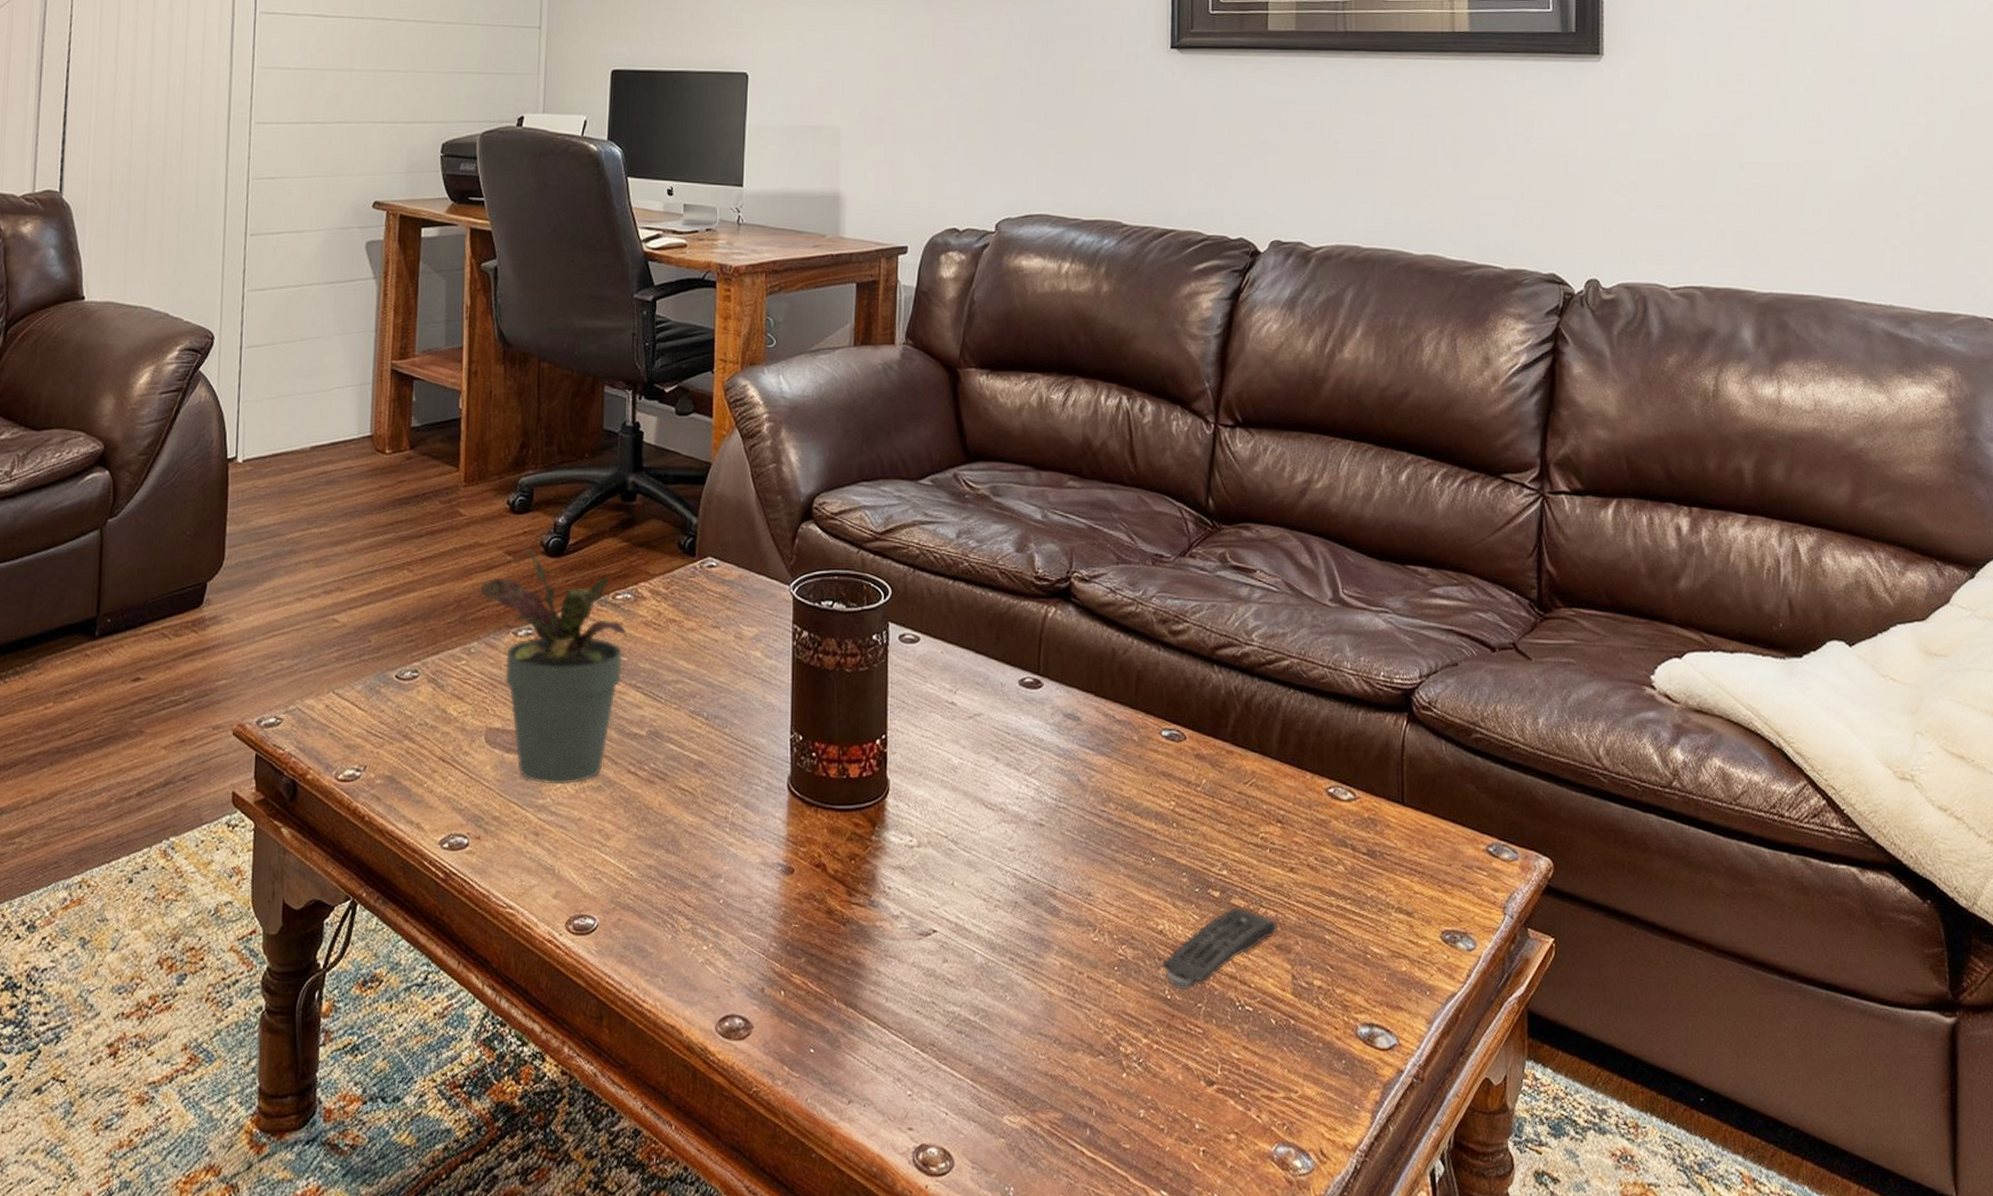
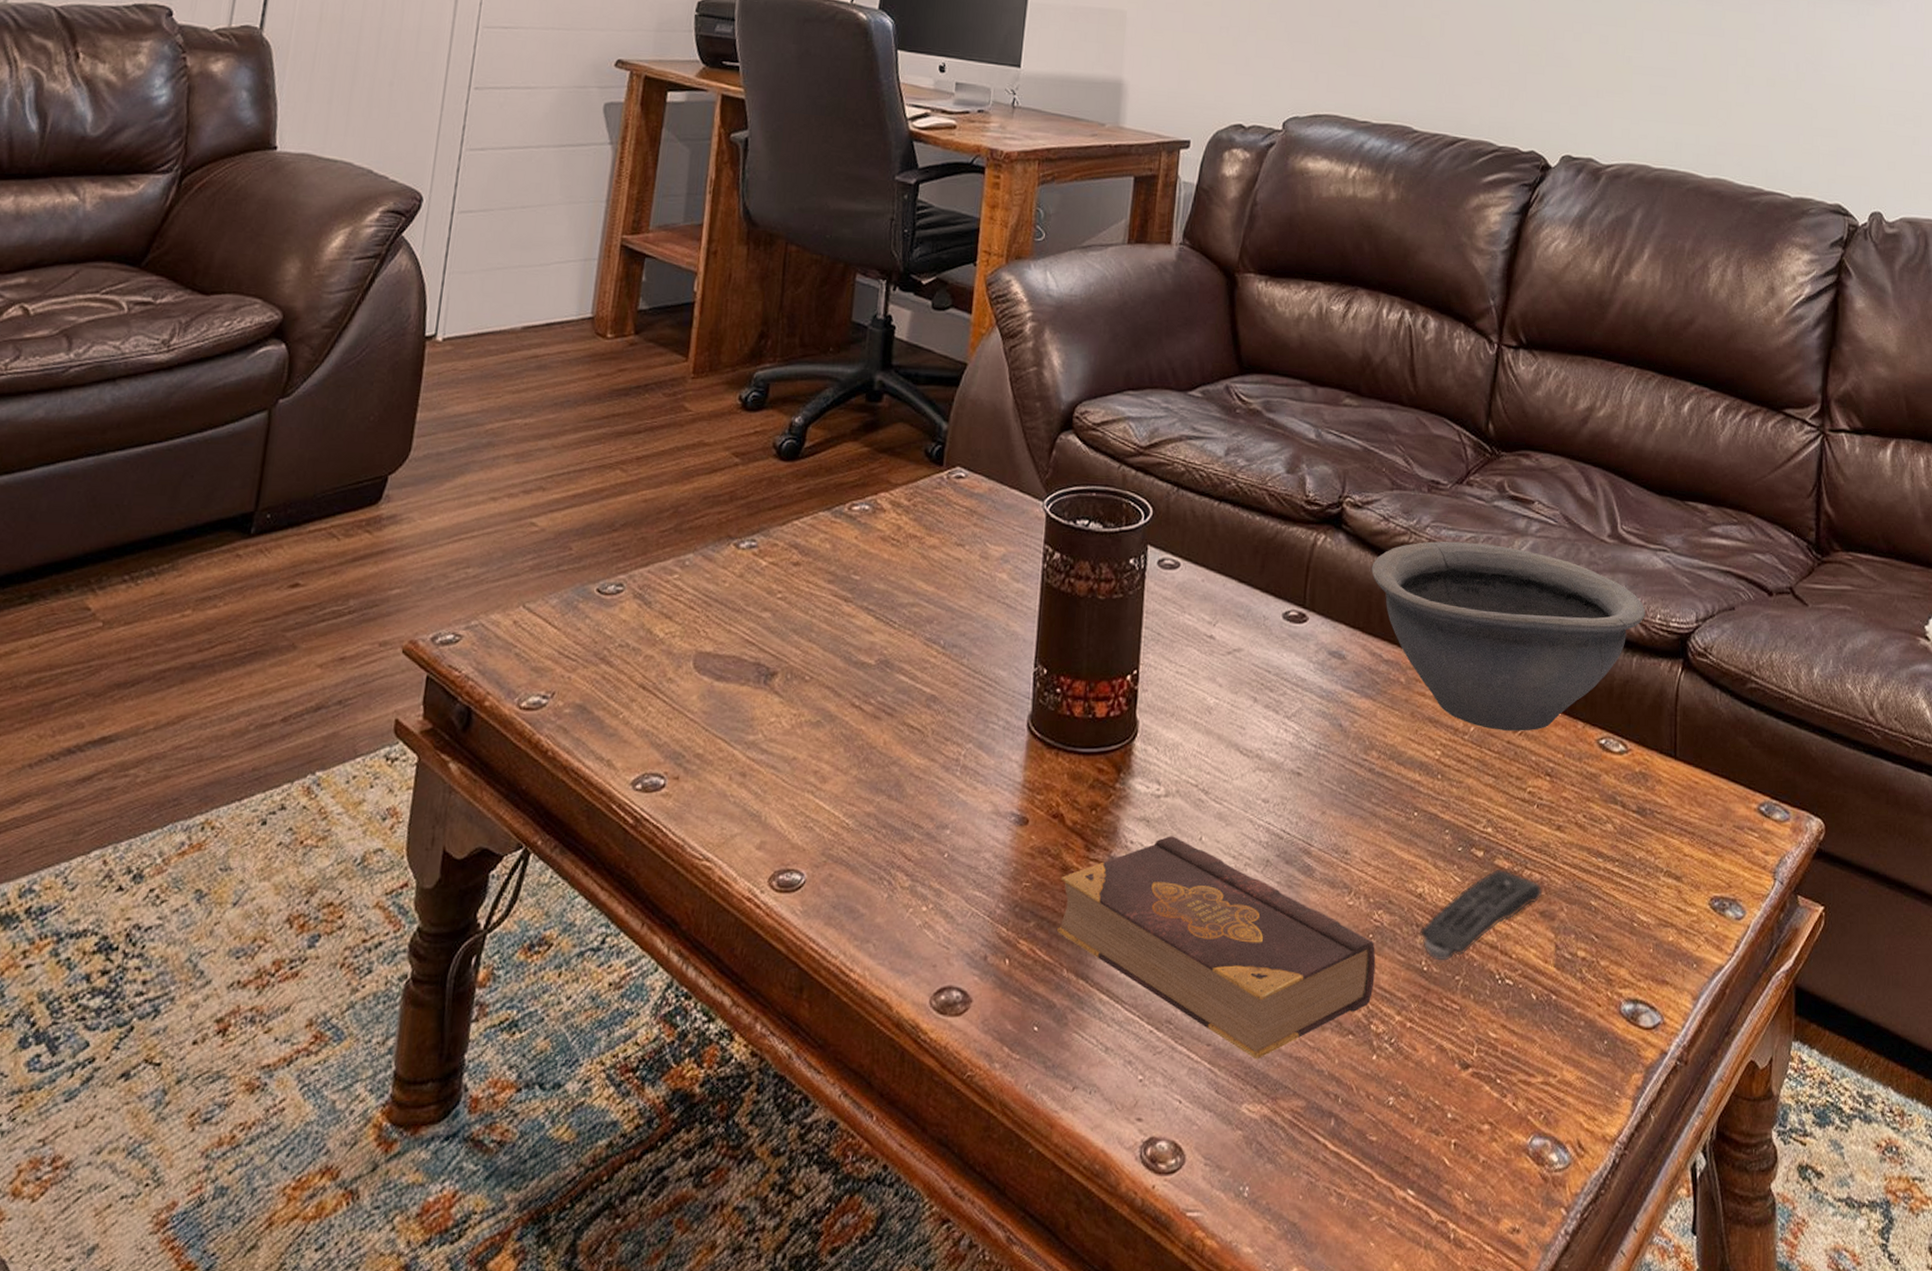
potted plant: present [480,546,628,785] -> none [701,447,862,719]
book: none [826,882,1122,1078] -> present [1057,836,1376,1060]
bowl: none [1101,609,1369,783] -> present [1371,541,1646,731]

